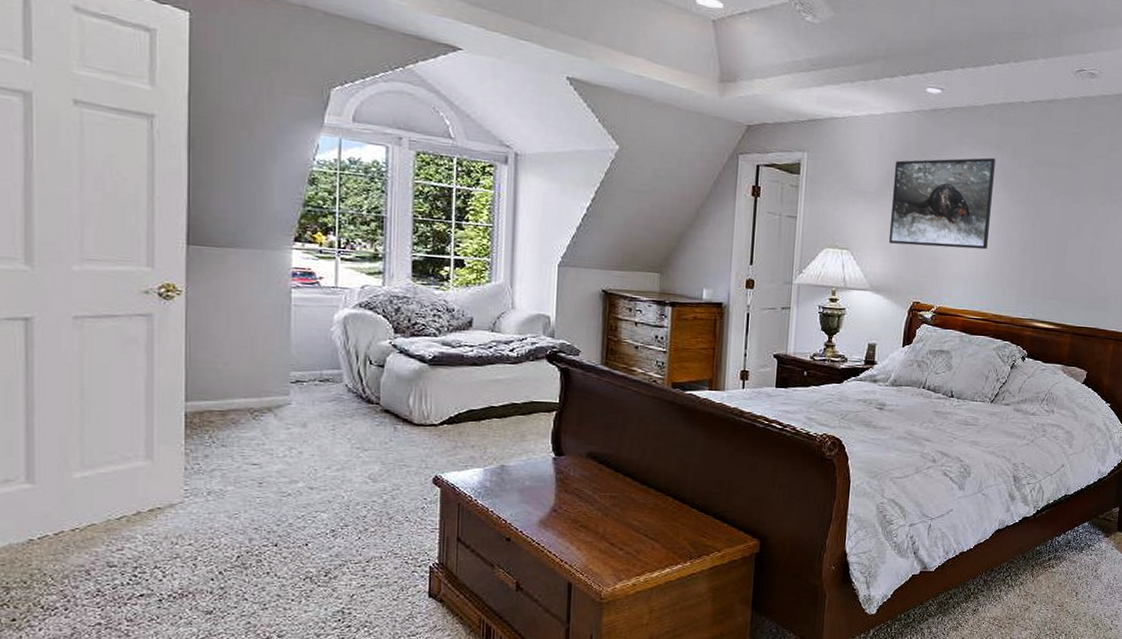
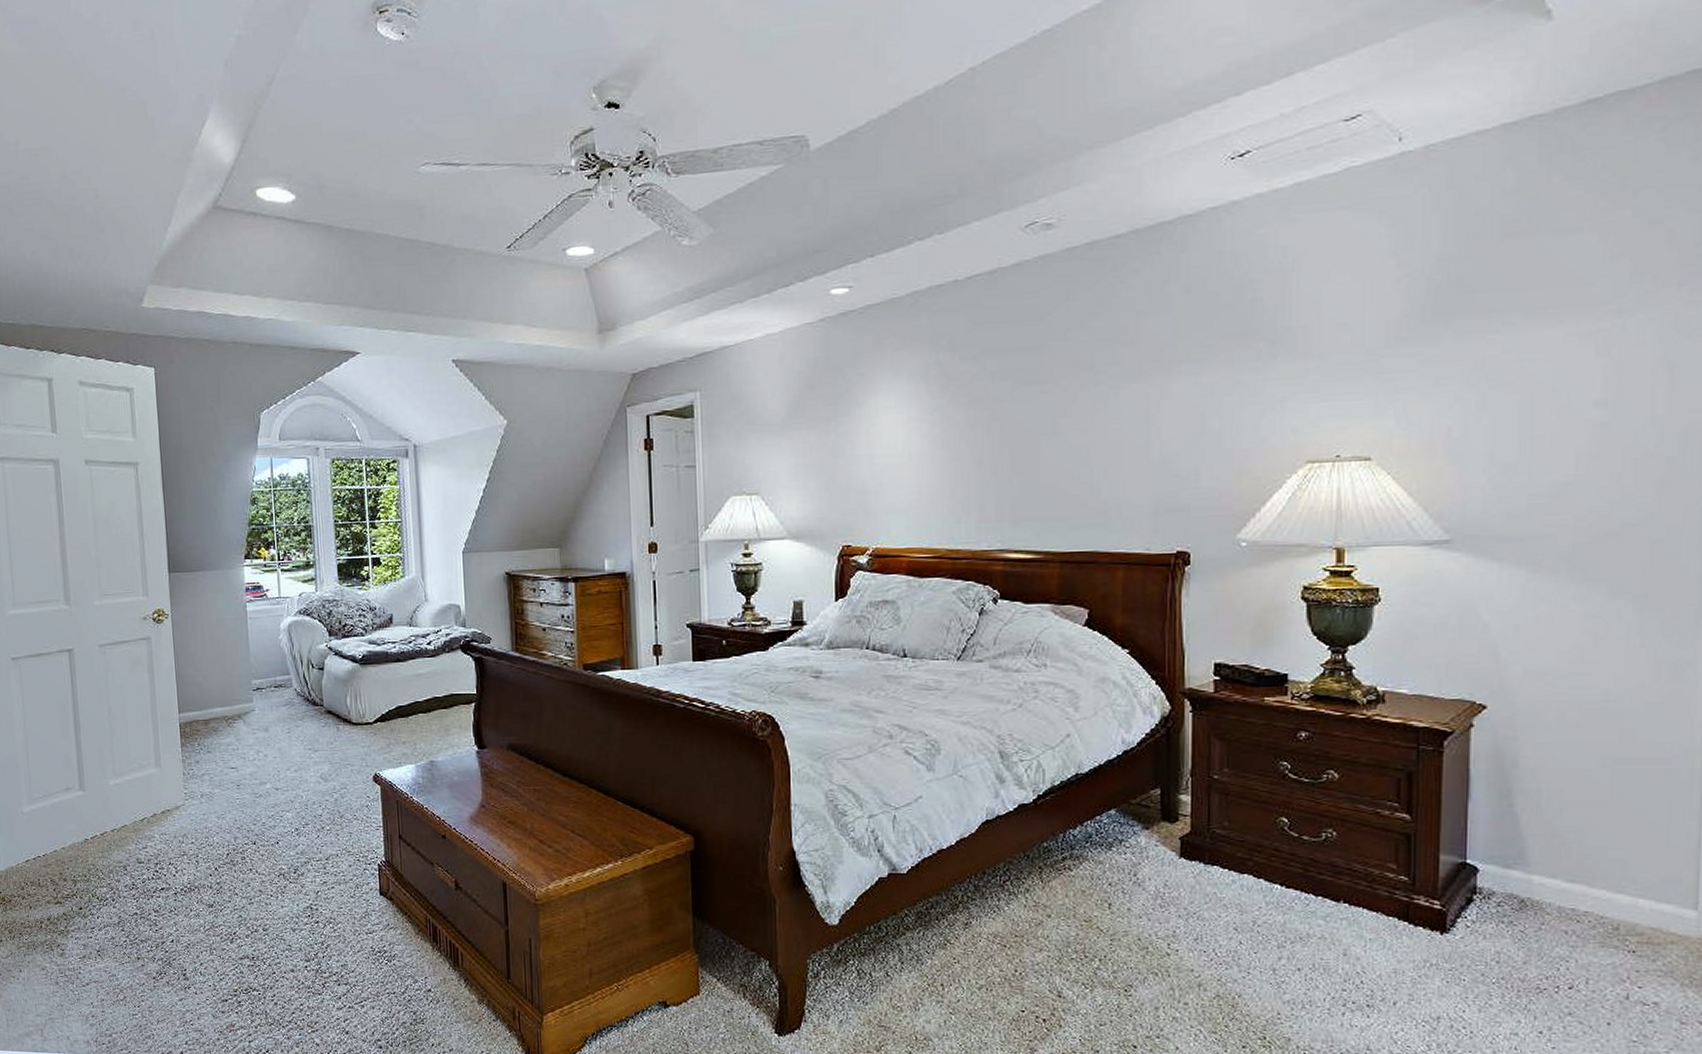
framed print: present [888,157,995,250] -> none [802,356,930,481]

